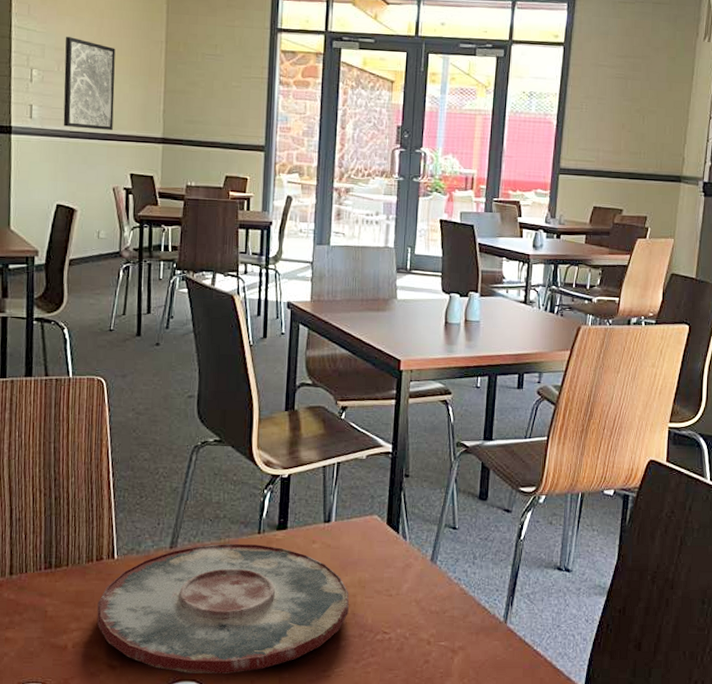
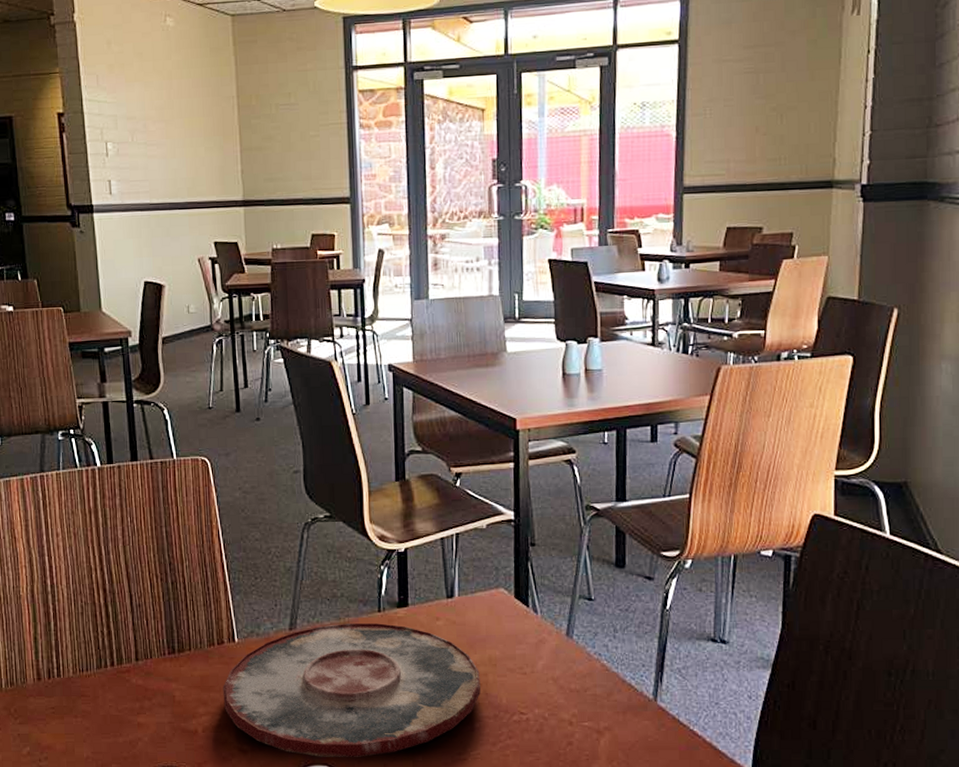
wall art: present [63,37,116,130] -> none [136,104,192,199]

